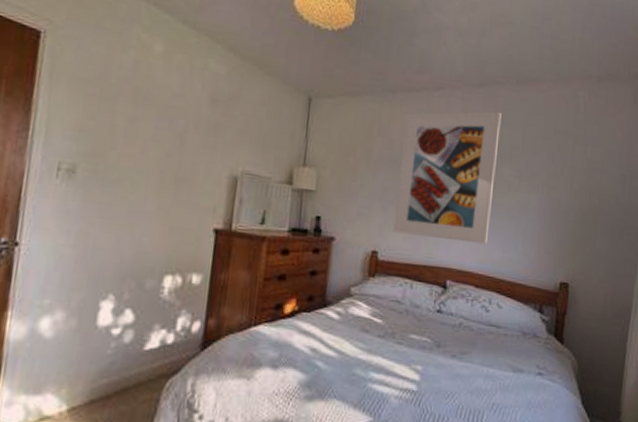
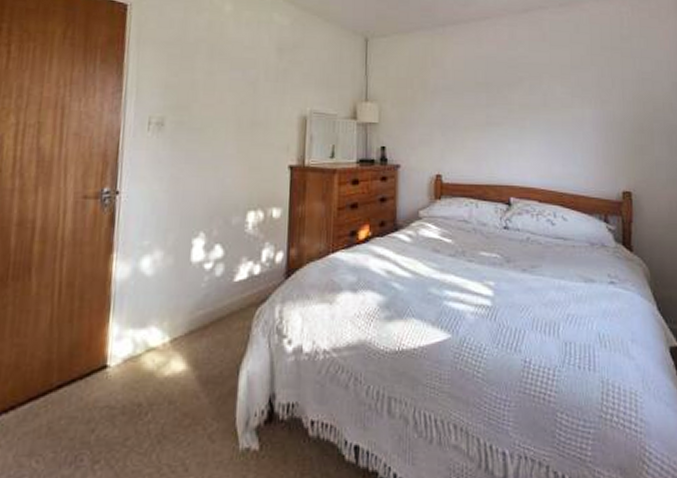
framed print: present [392,111,502,245] -> none [454,34,548,161]

